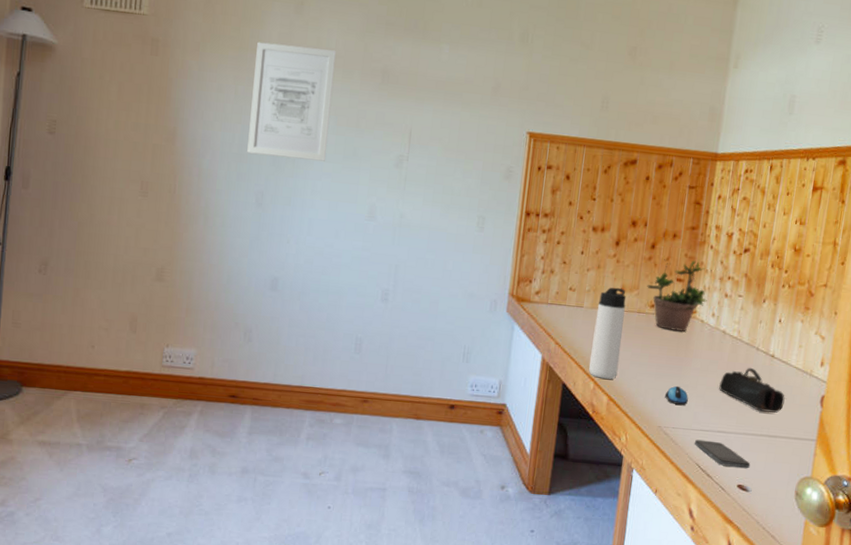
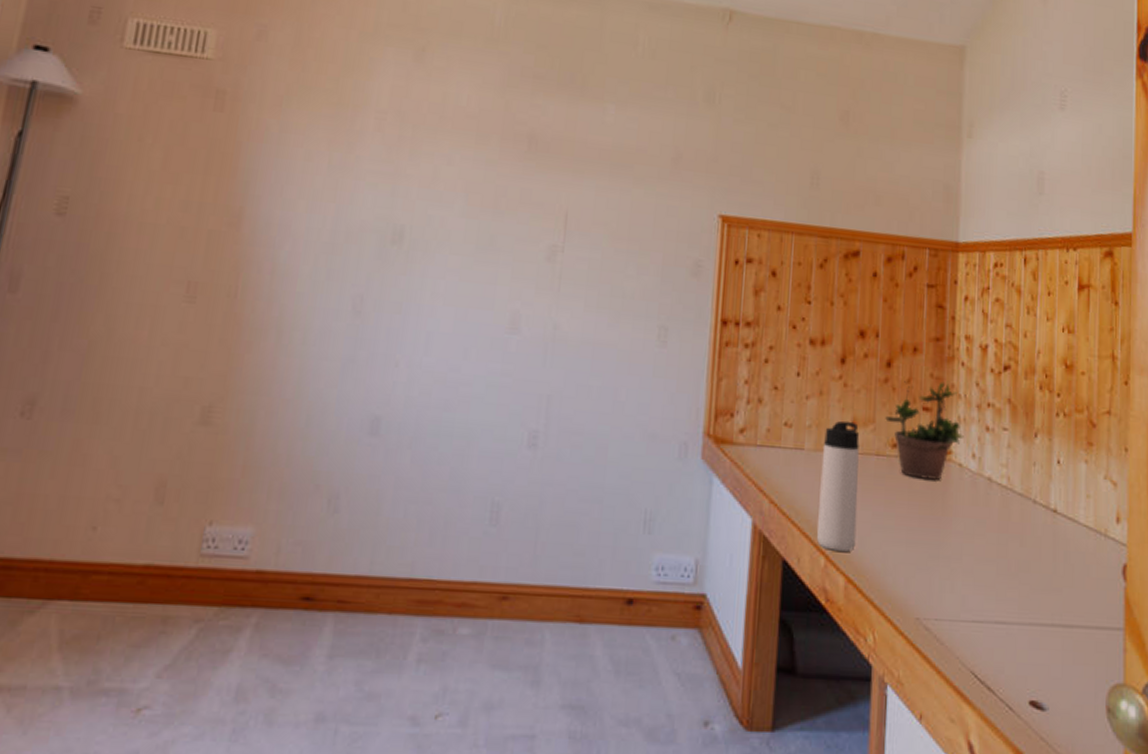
wall art: present [247,41,336,161] -> none [342,96,467,253]
computer mouse: present [664,386,688,405] -> none [920,559,952,586]
smartphone: present [694,439,750,469] -> none [965,635,1043,676]
pencil case: present [719,367,785,413] -> none [991,527,1077,592]

